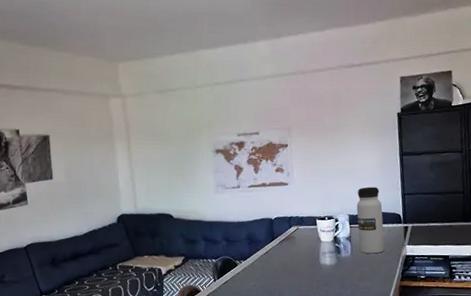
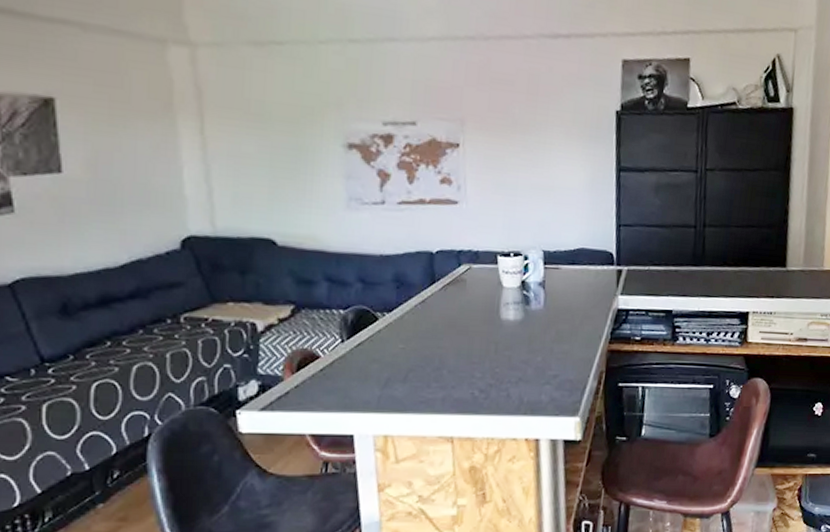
water bottle: present [356,186,385,254] -> none [554,212,591,306]

